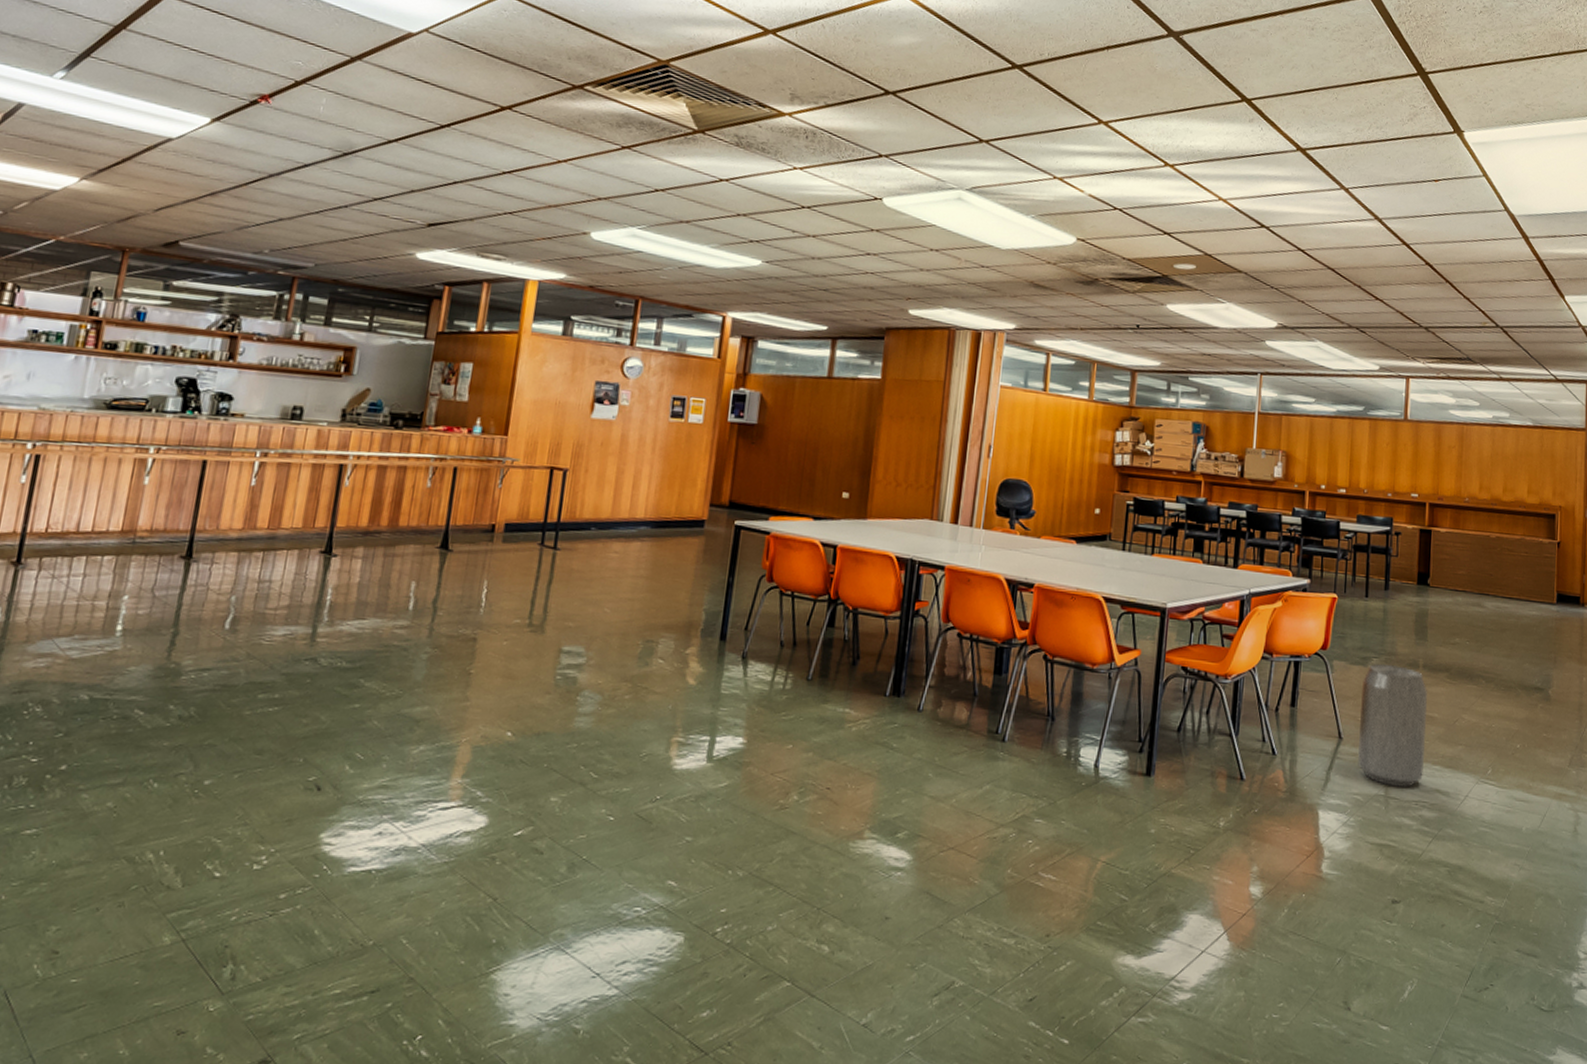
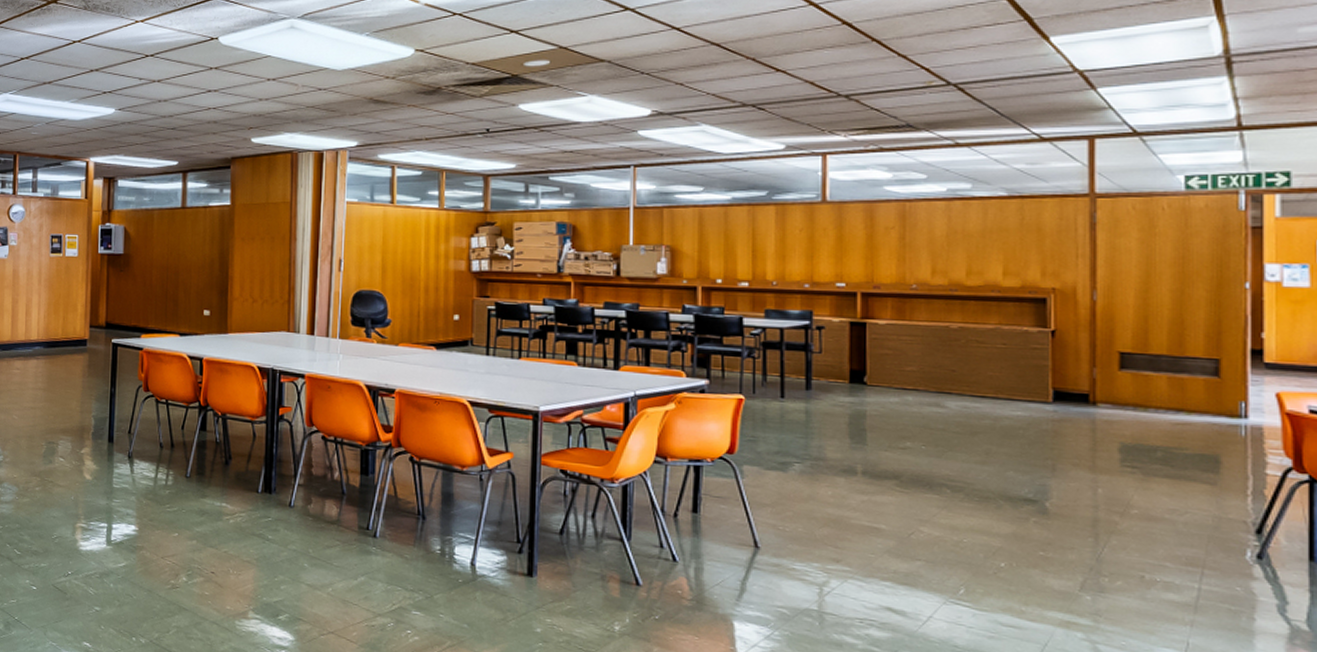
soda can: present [1358,664,1427,788] -> none [781,469,870,604]

